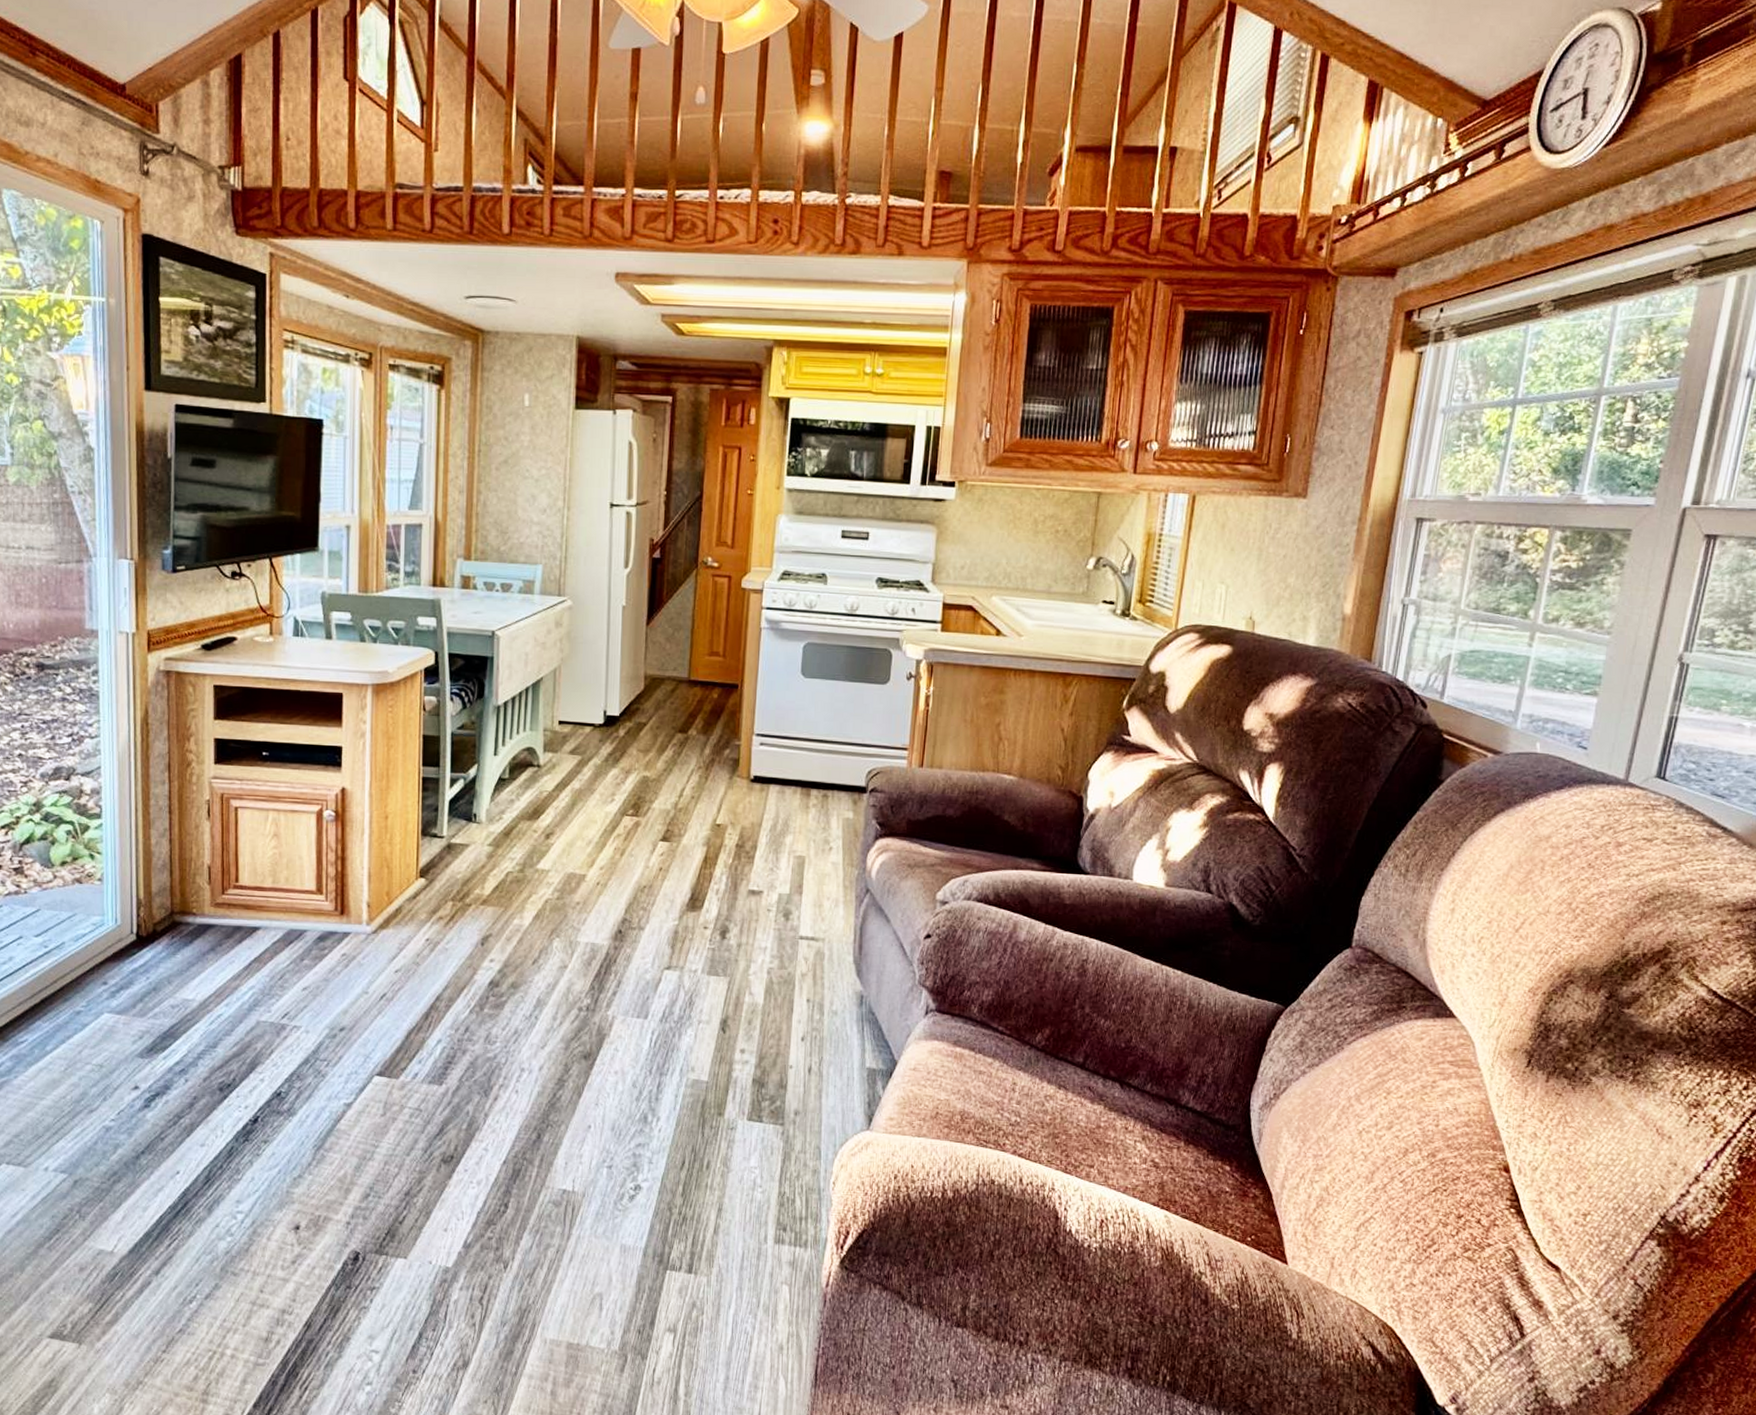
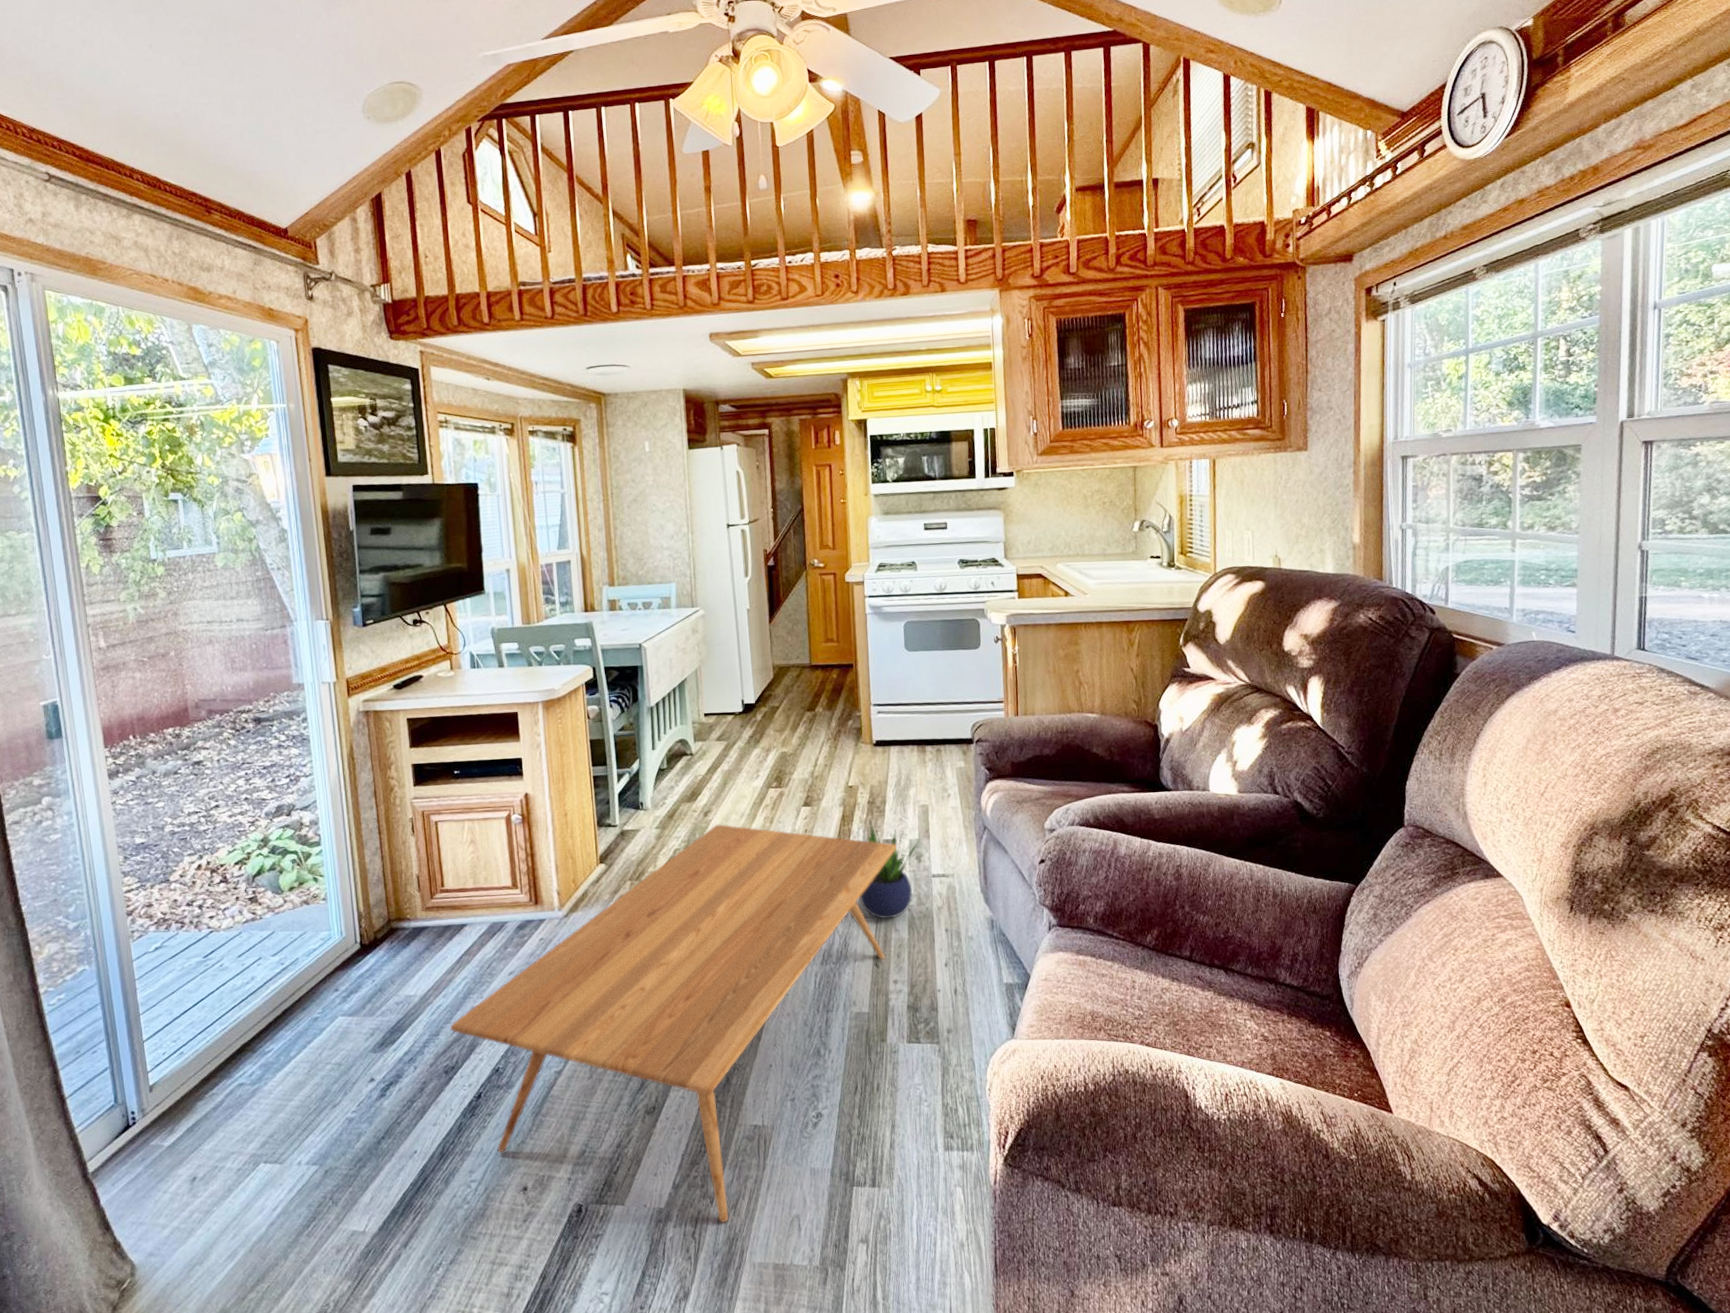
coffee table: none [230,848,763,1292] -> present [450,823,897,1224]
potted plant: none [712,866,791,980] -> present [859,820,920,919]

